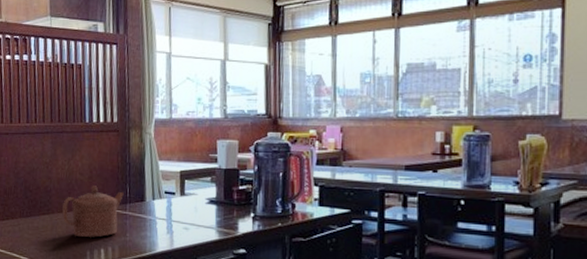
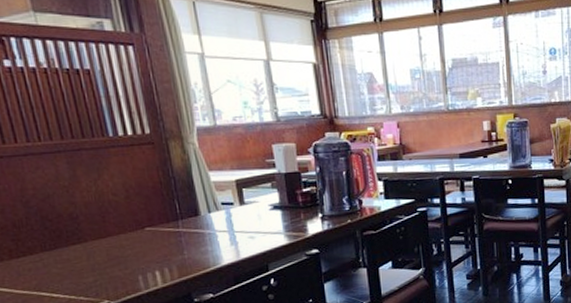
teapot: present [62,185,124,237] -> none [97,205,173,262]

